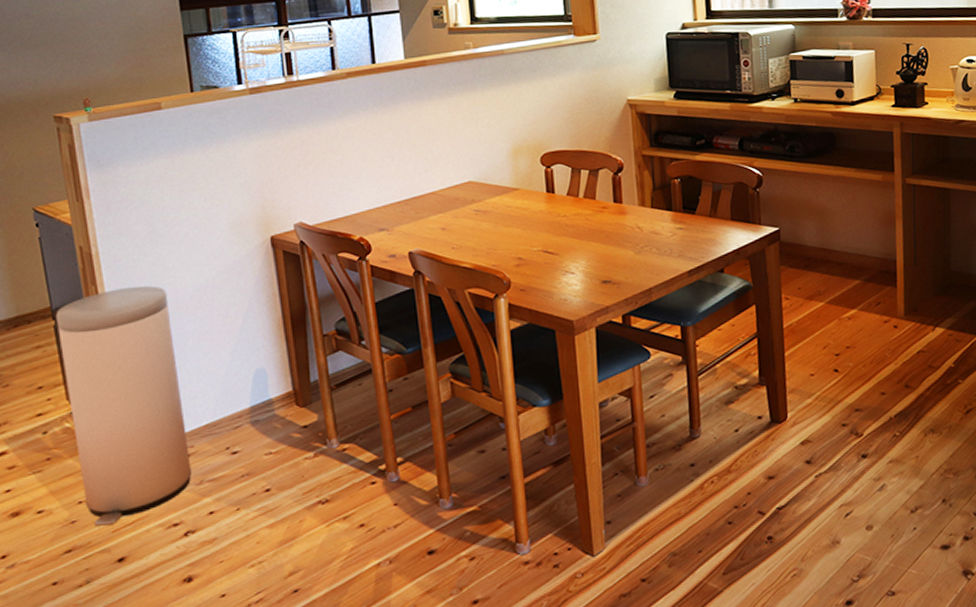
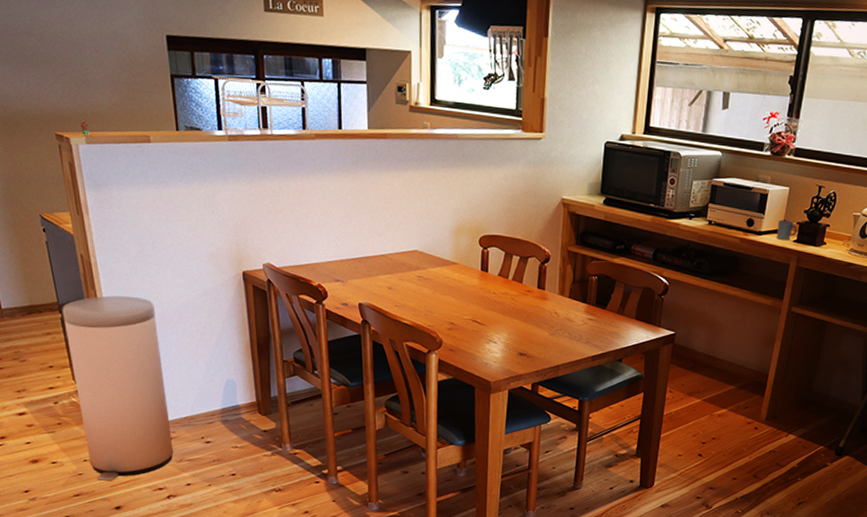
mug: none [870,84,894,108] -> present [776,219,798,241]

